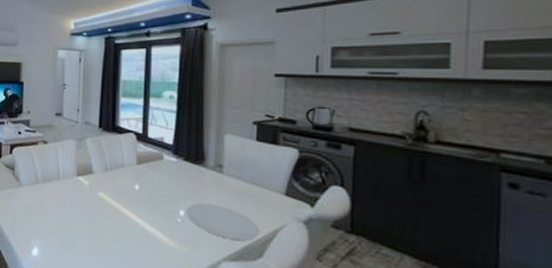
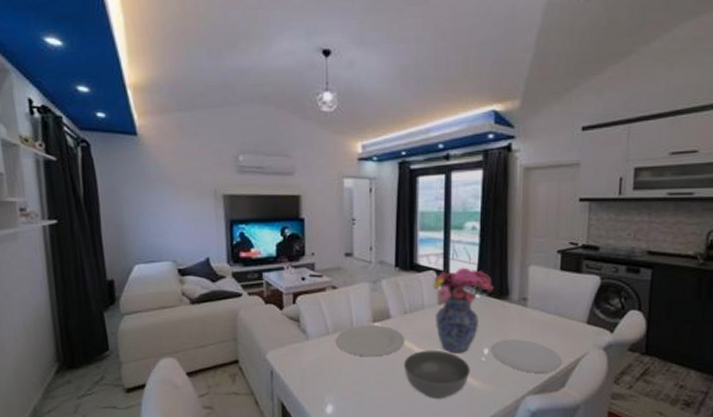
plate: none [45,178,106,207] -> present [336,325,405,356]
bowl: none [103,206,166,254] -> present [403,350,470,398]
flower arrangement: none [132,132,190,212] -> present [433,267,493,353]
kettle: present [306,106,336,132] -> none [608,230,636,256]

